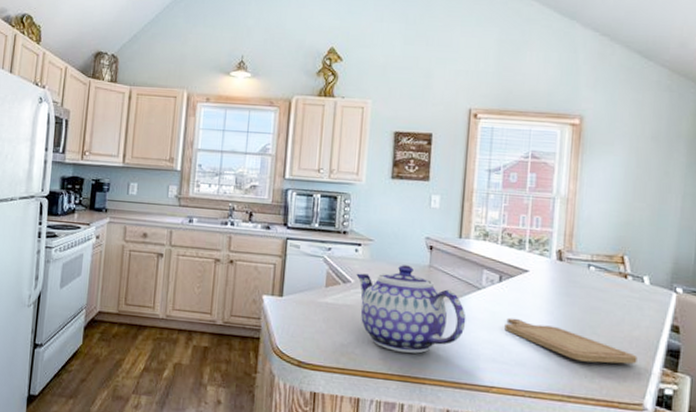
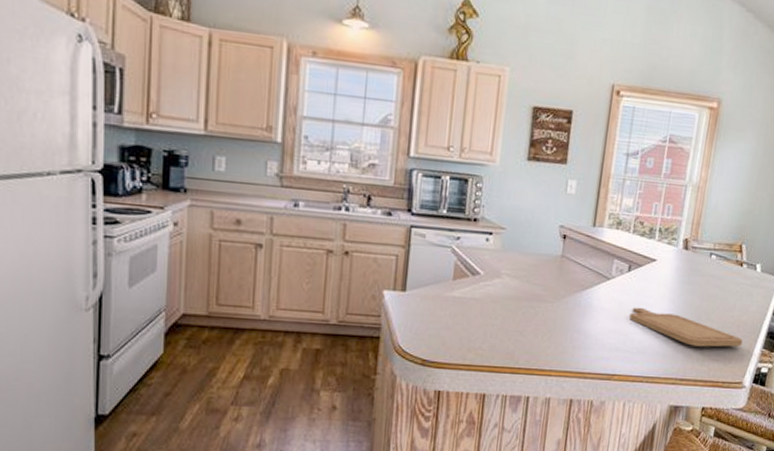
teapot: present [356,265,466,354] -> none [486,255,595,346]

